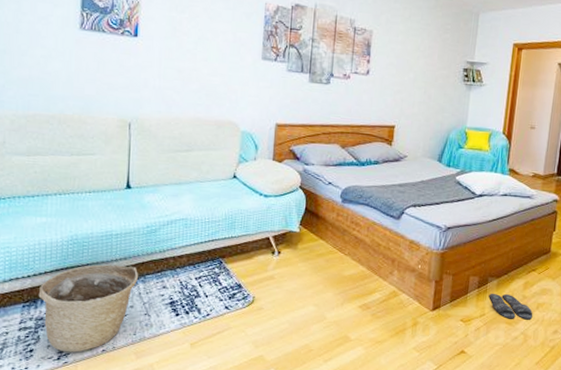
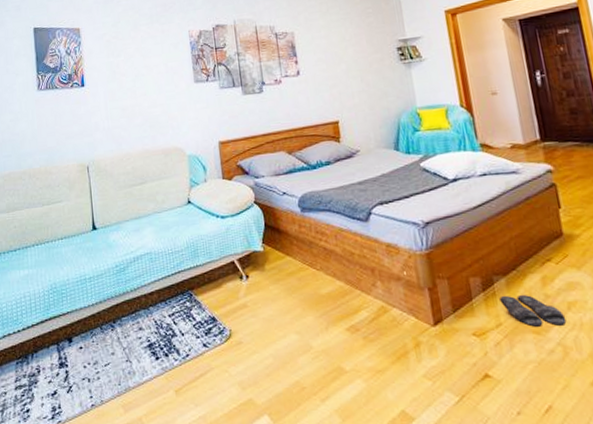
basket: present [38,264,139,353] -> none [28,309,116,410]

